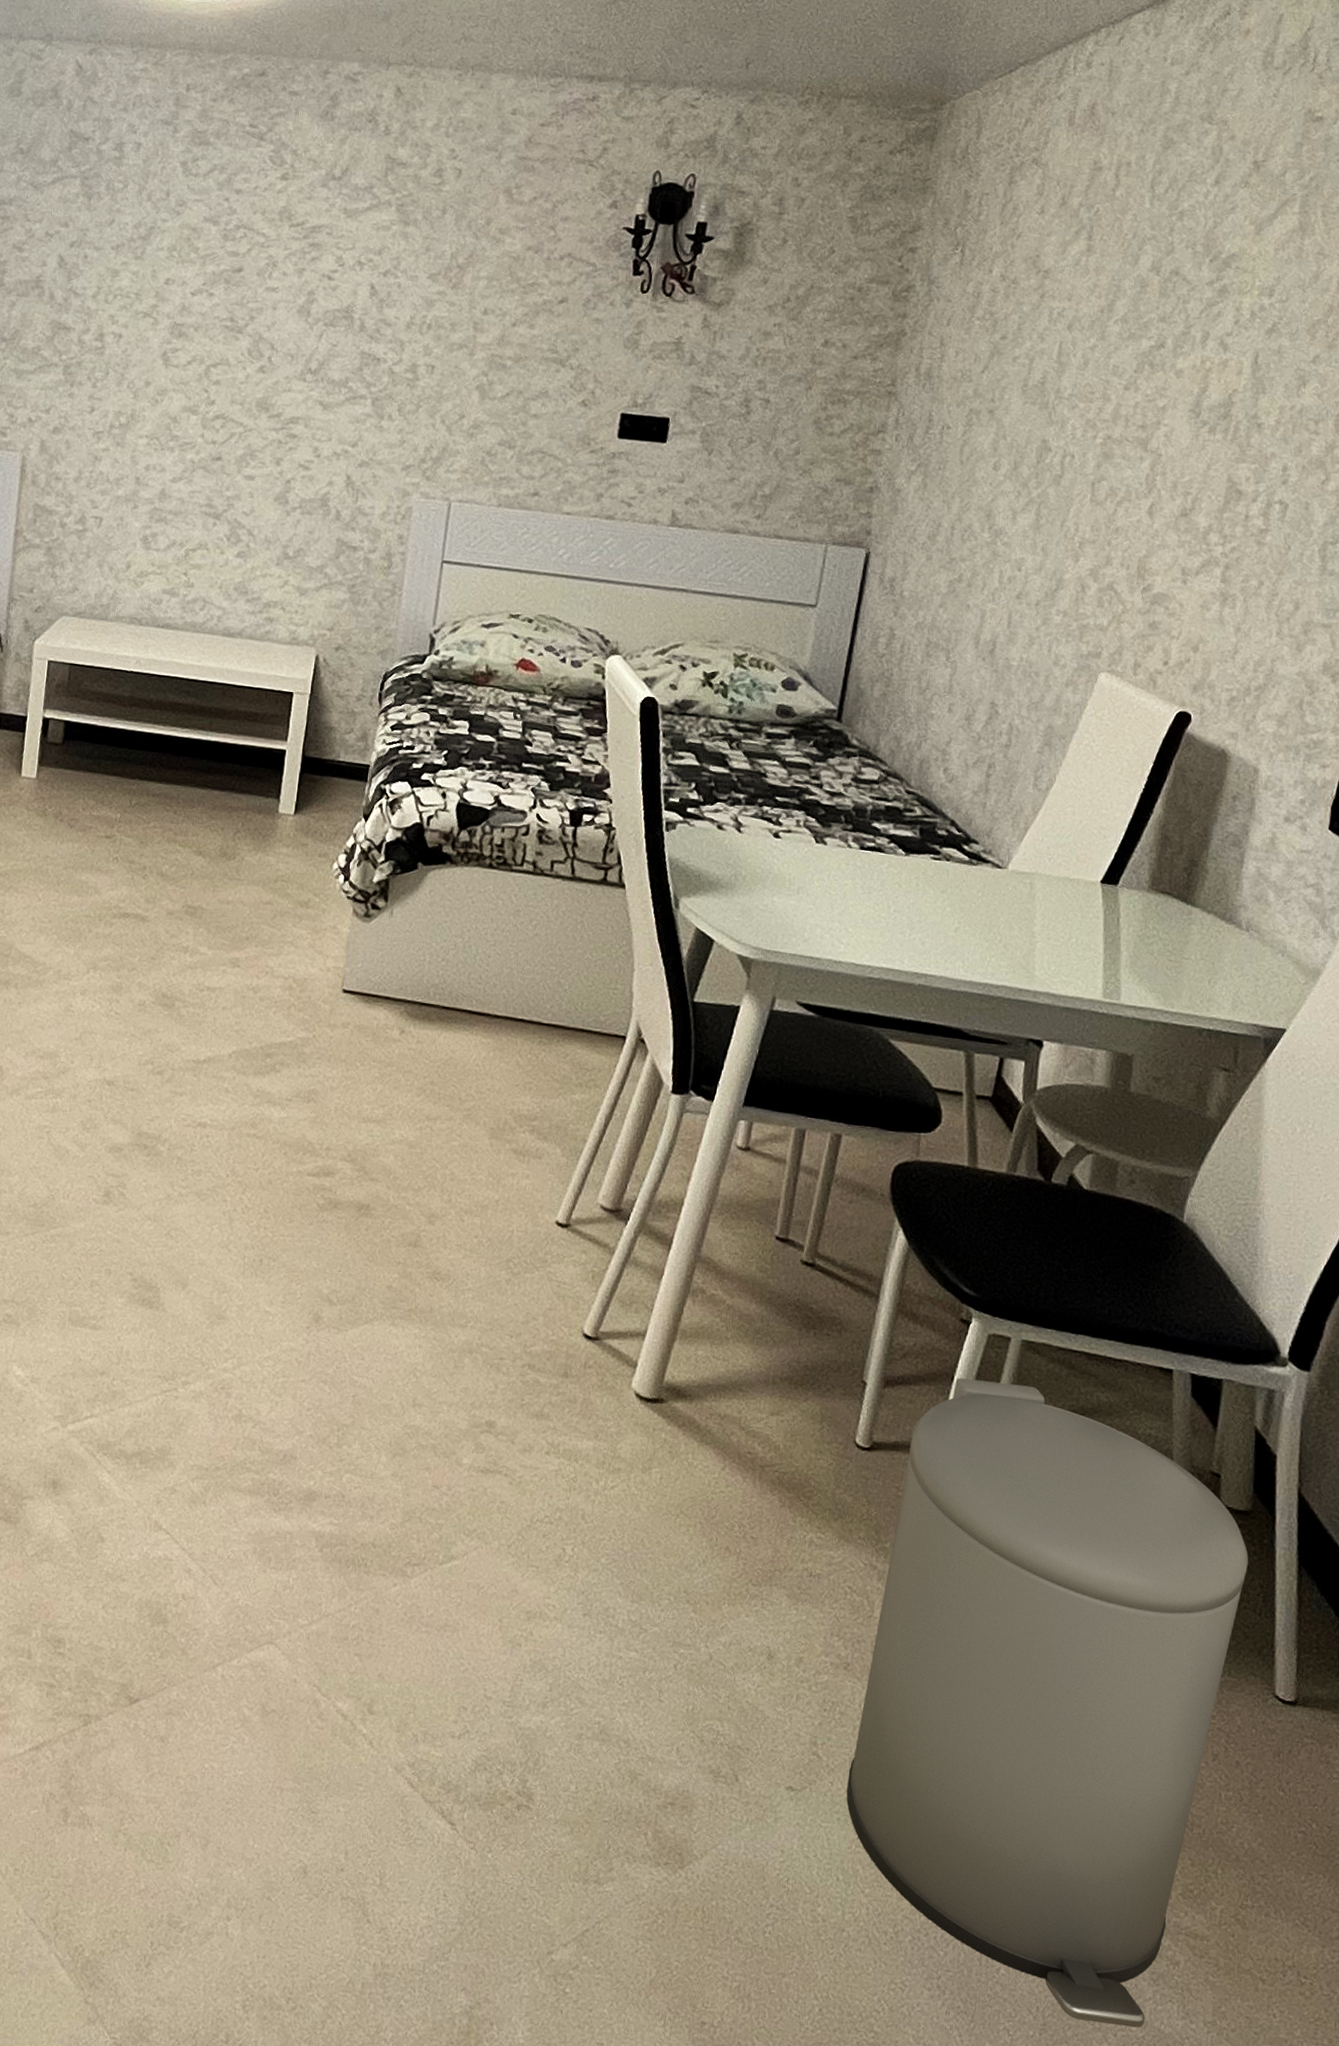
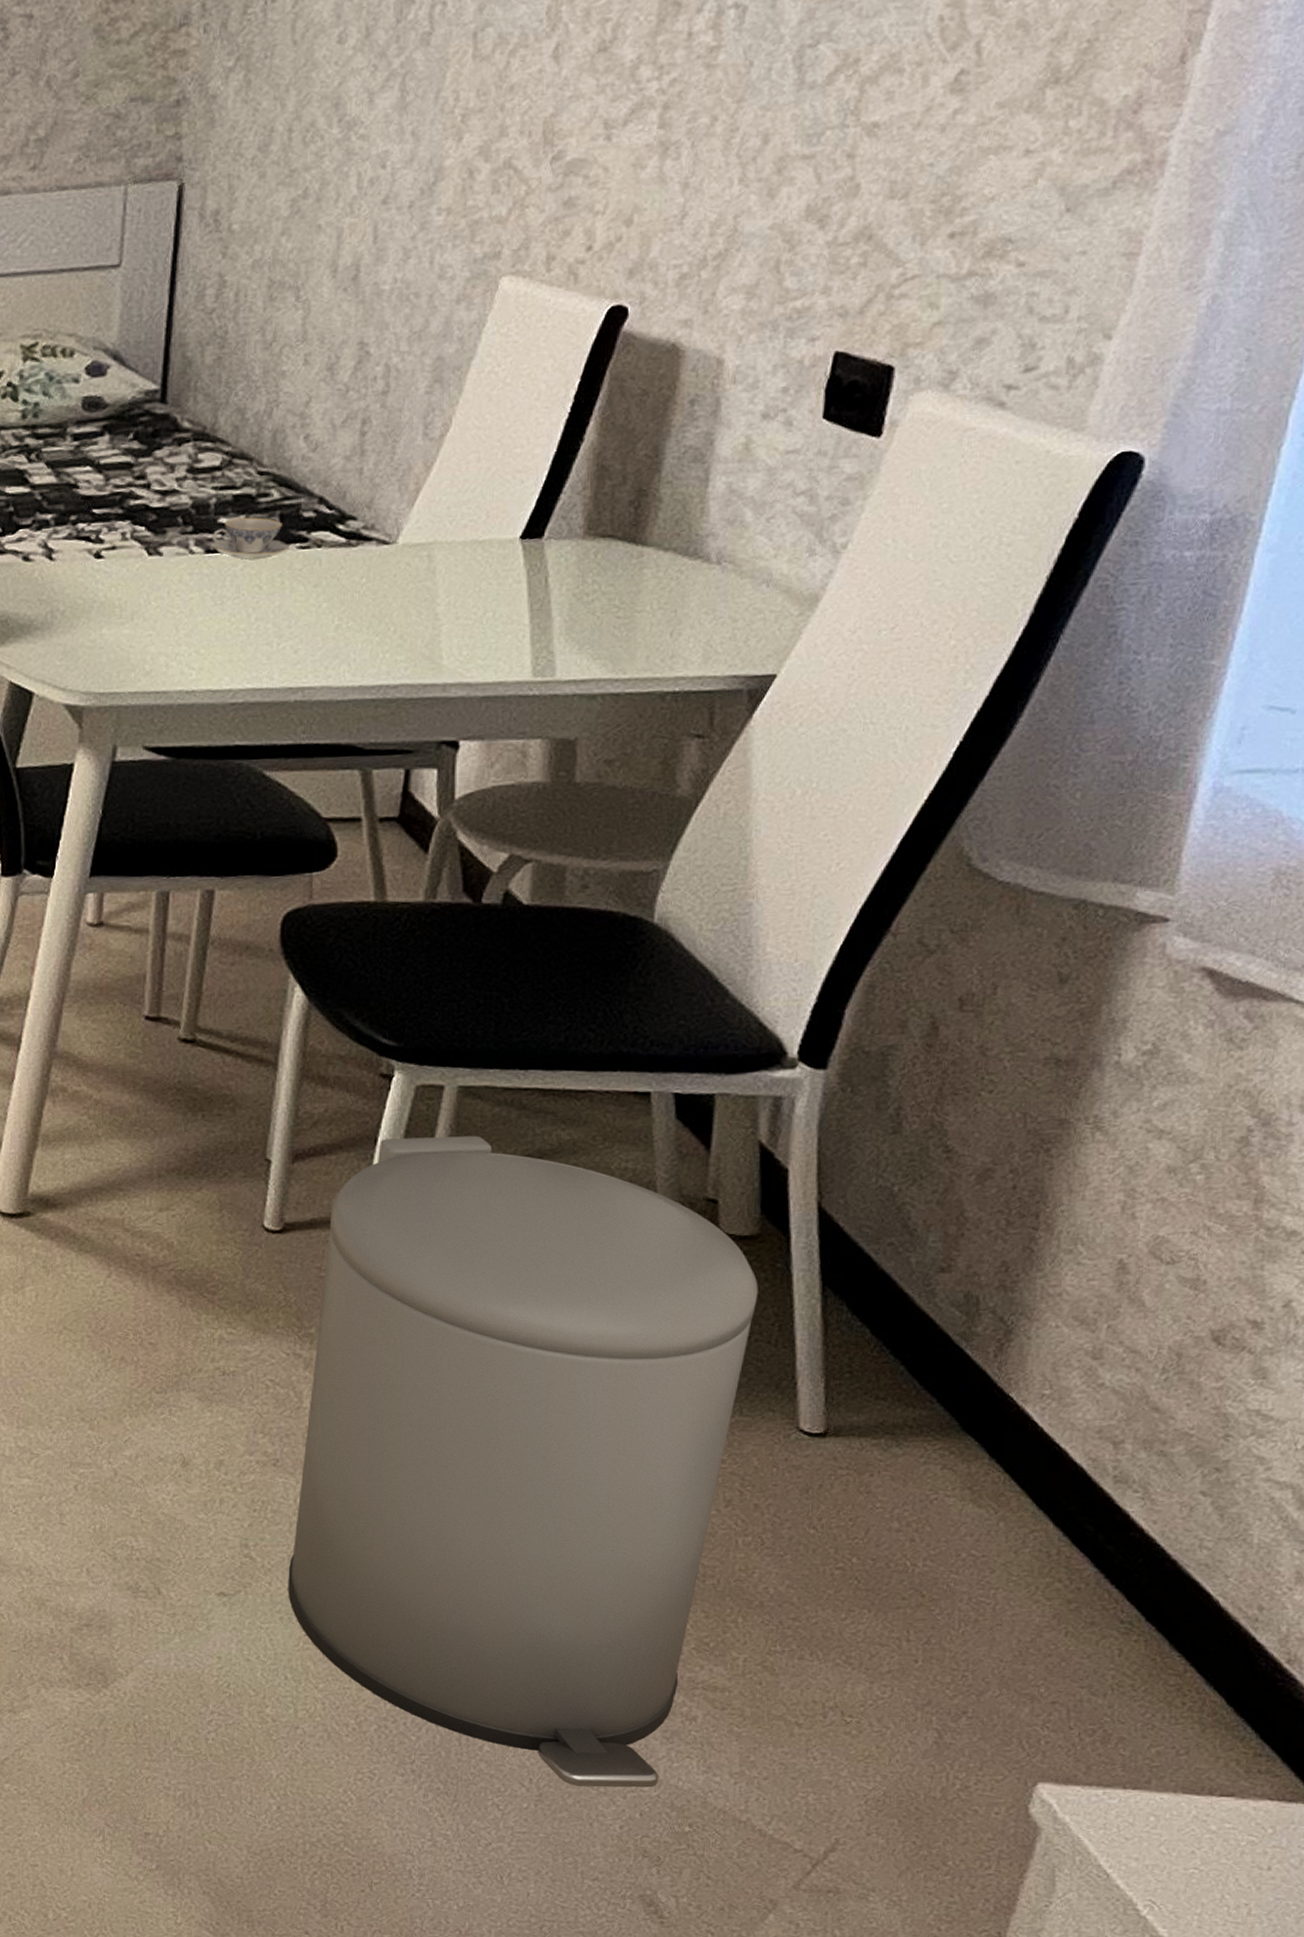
teacup: none [865,824,925,863] -> present [212,517,289,560]

